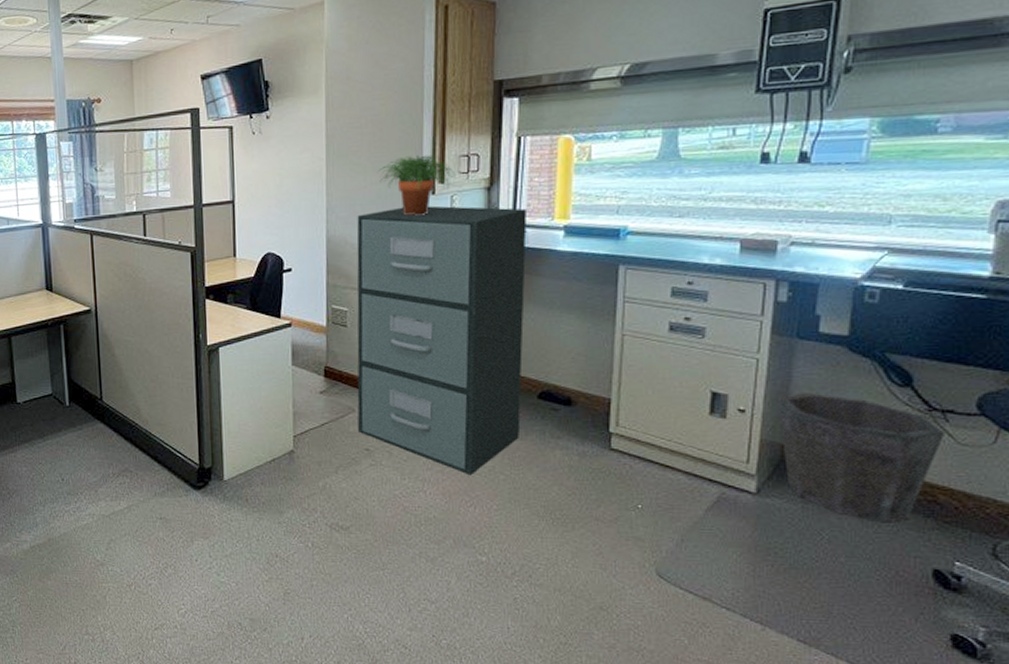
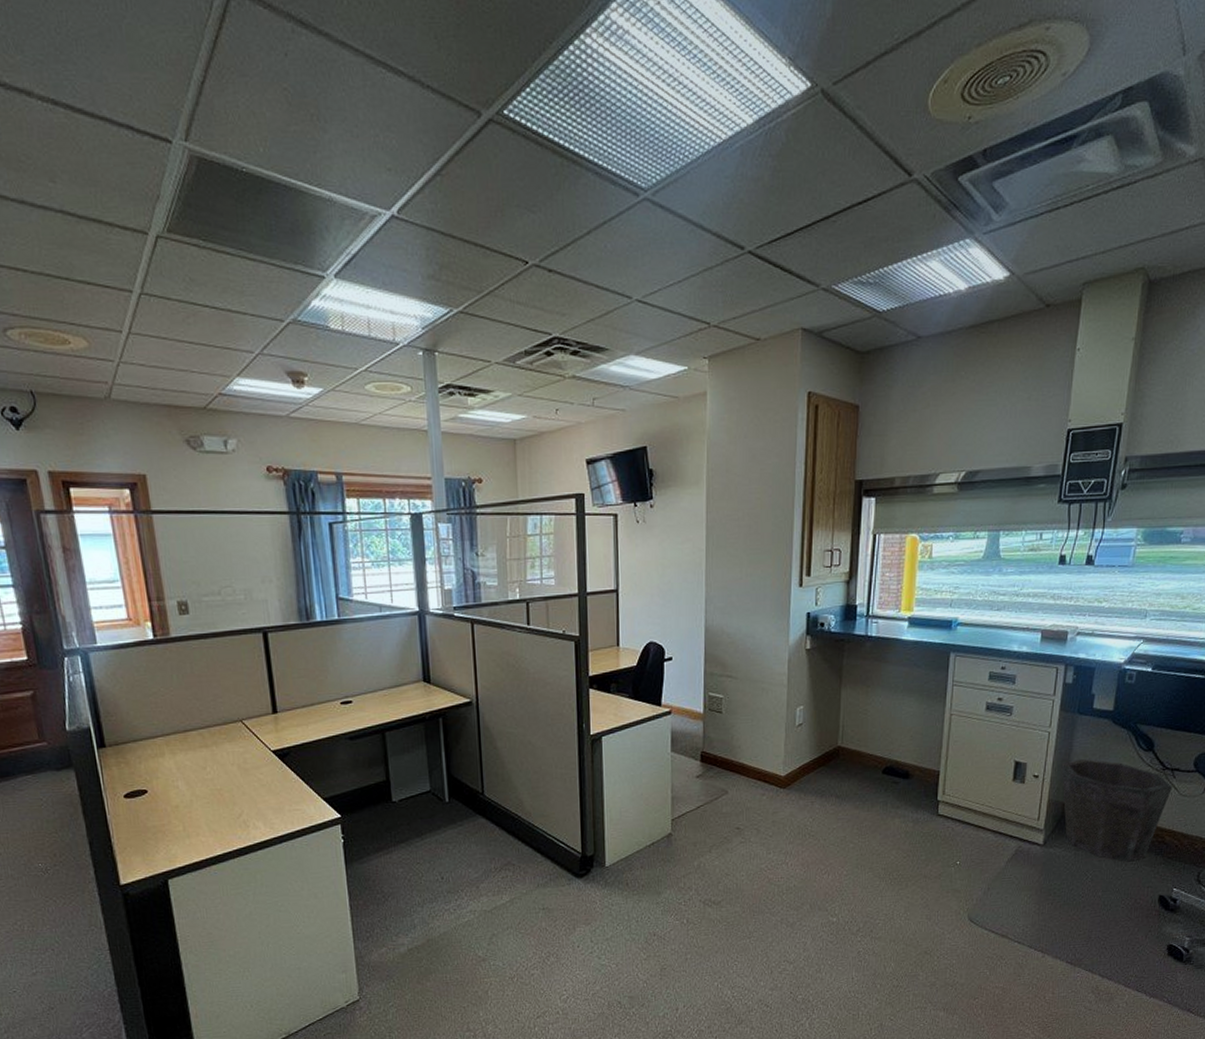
filing cabinet: present [357,205,527,476] -> none [730,597,878,846]
potted plant: present [379,154,456,216] -> none [754,548,821,607]

